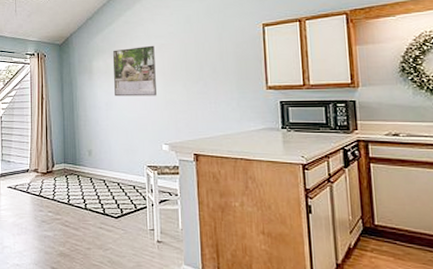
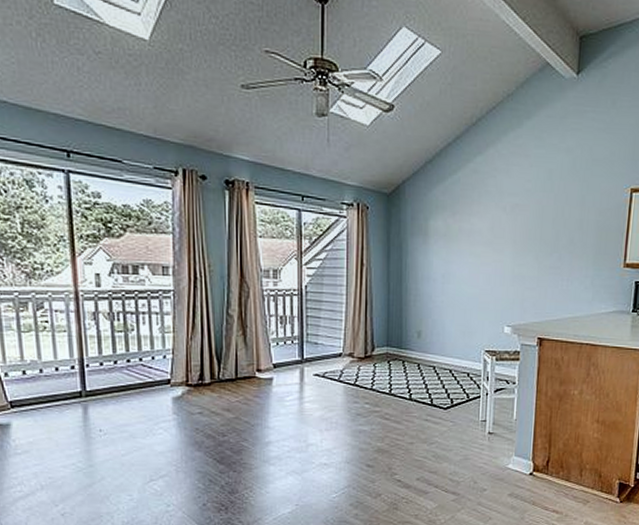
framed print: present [113,45,156,97] -> none [454,204,507,269]

